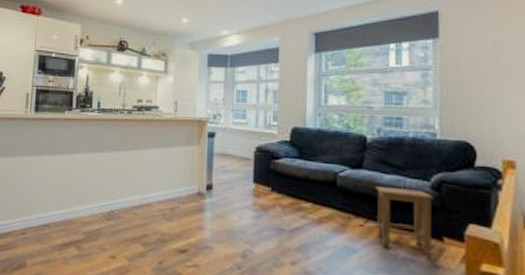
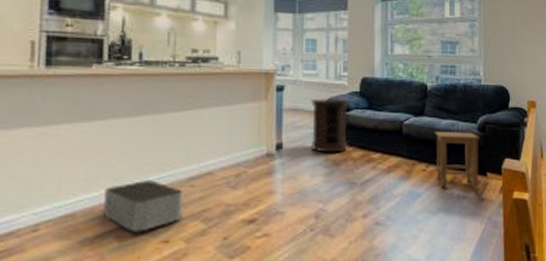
storage bin: none [69,203,127,247] -> present [104,178,183,233]
side table: none [240,145,279,199] -> present [311,98,349,153]

